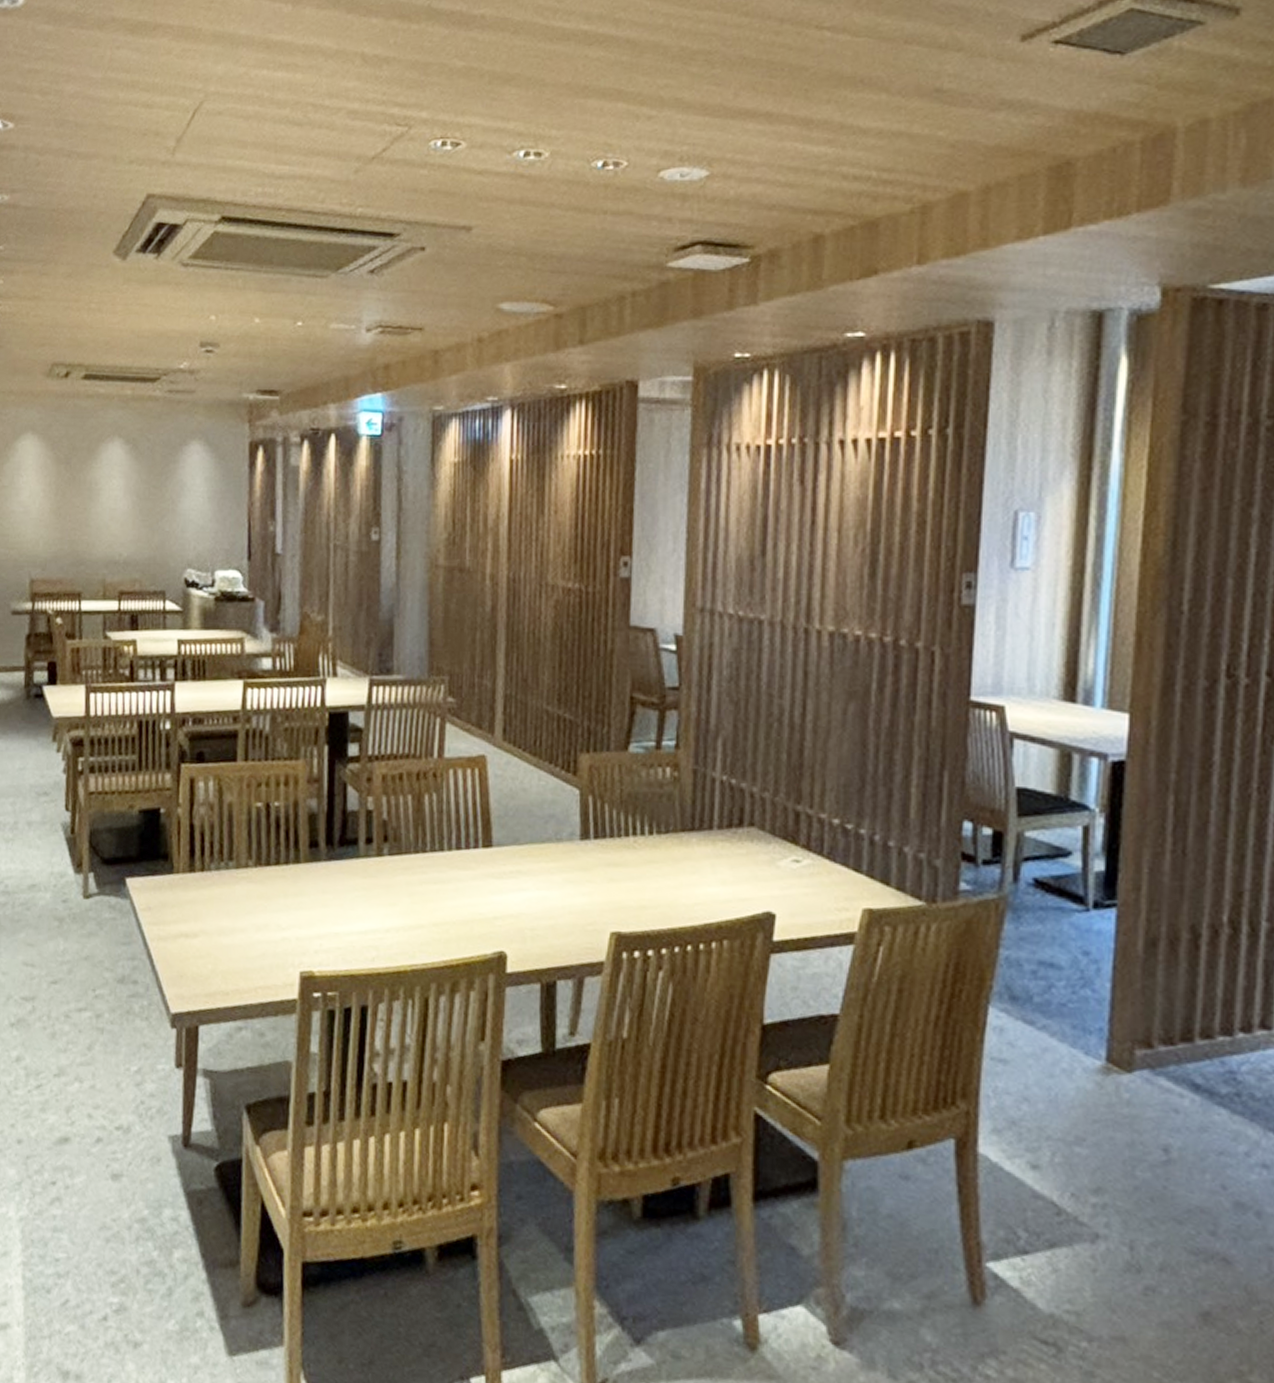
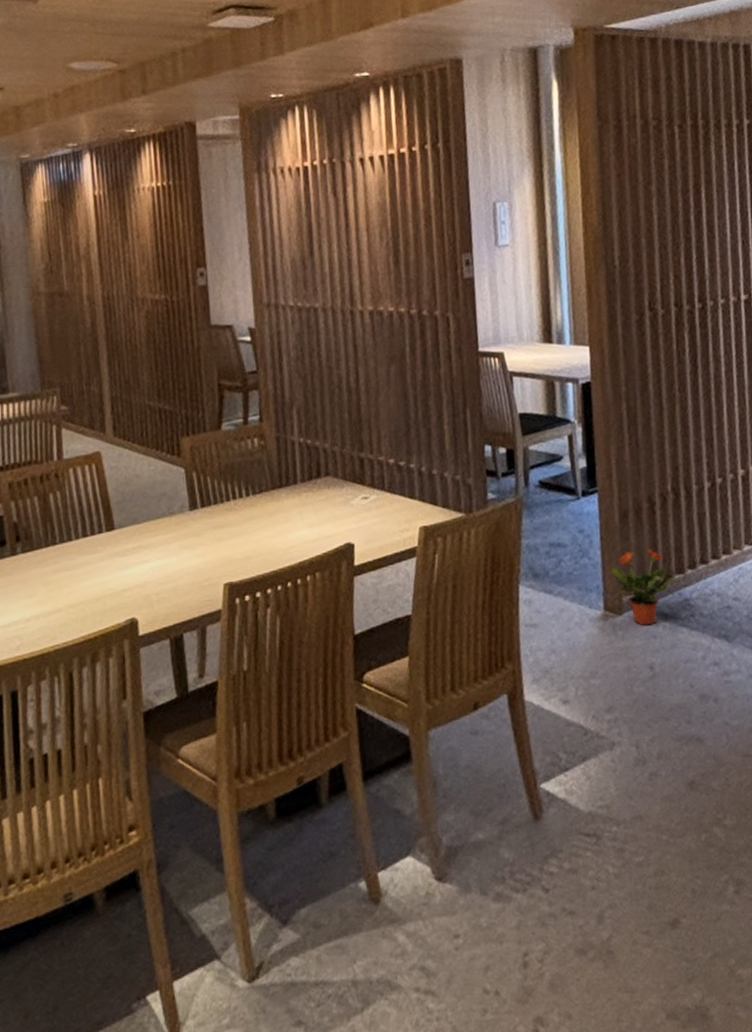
potted plant: none [1121,992,1220,1095] -> present [610,549,677,626]

